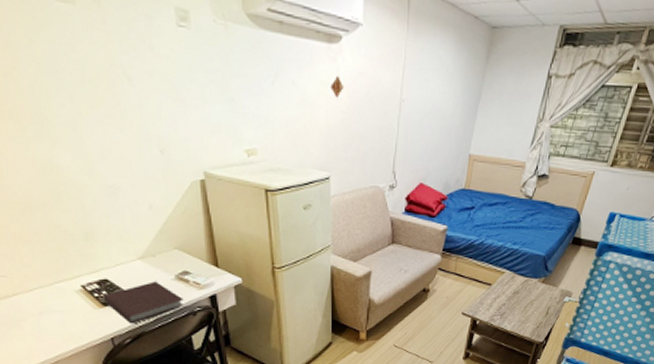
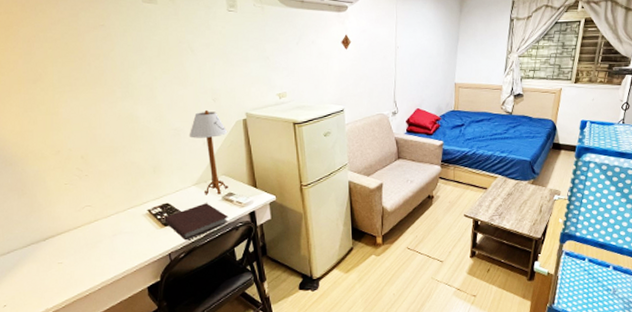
table lamp: none [129,163,183,273] -> present [189,109,229,195]

